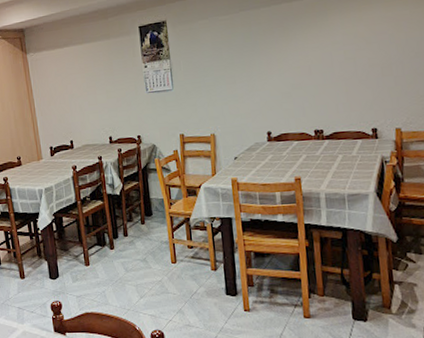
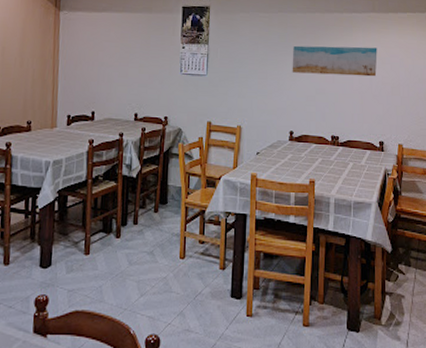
wall art: none [260,27,362,72] -> present [292,45,377,77]

